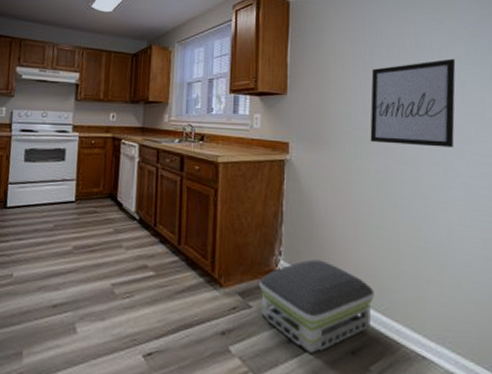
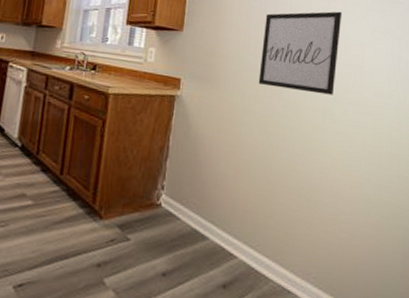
air purifier: present [258,259,374,355] -> none [138,195,249,288]

